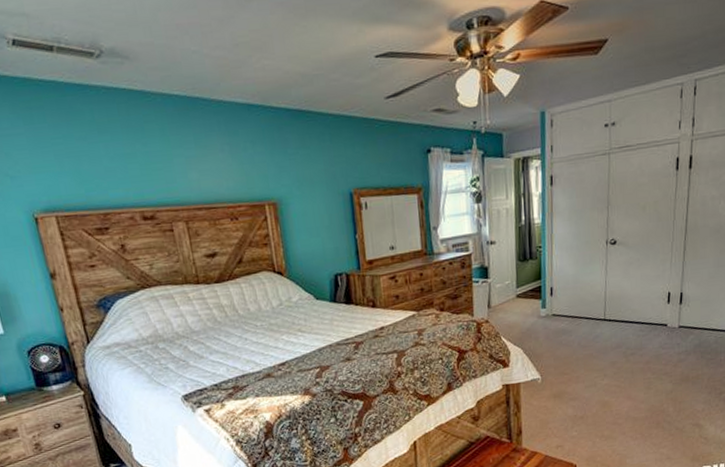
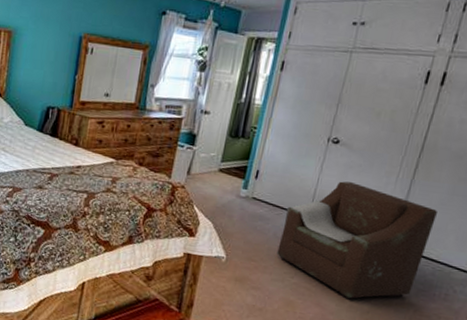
armchair: none [584,277,709,386] -> present [277,181,437,300]

